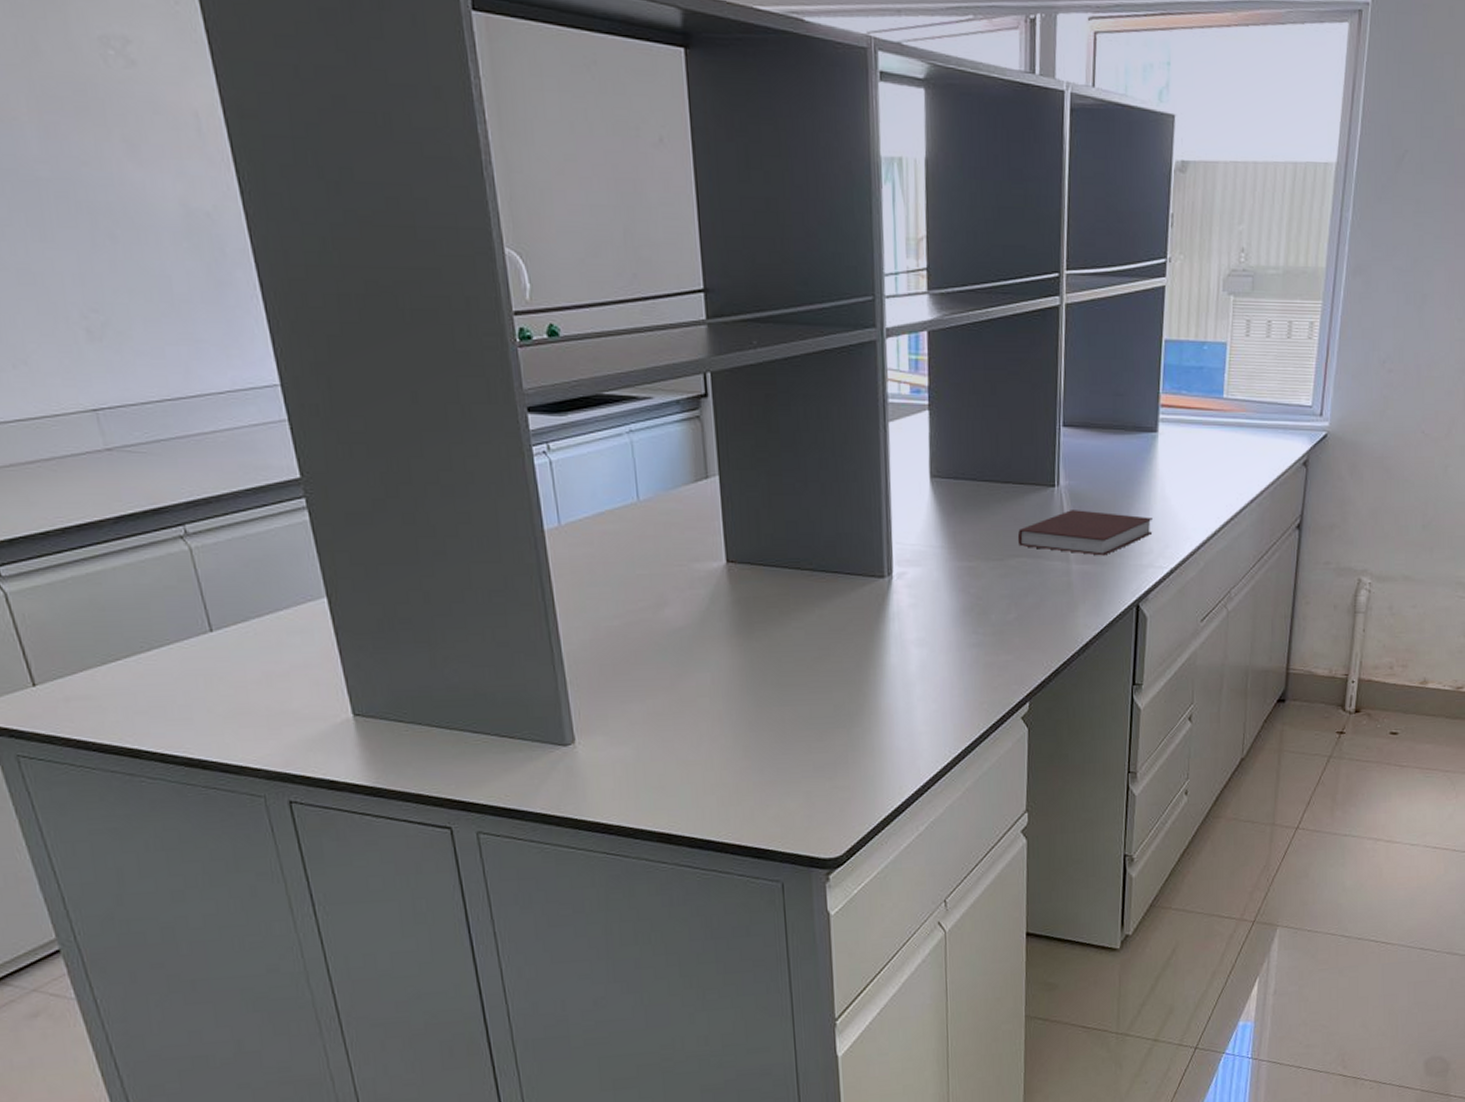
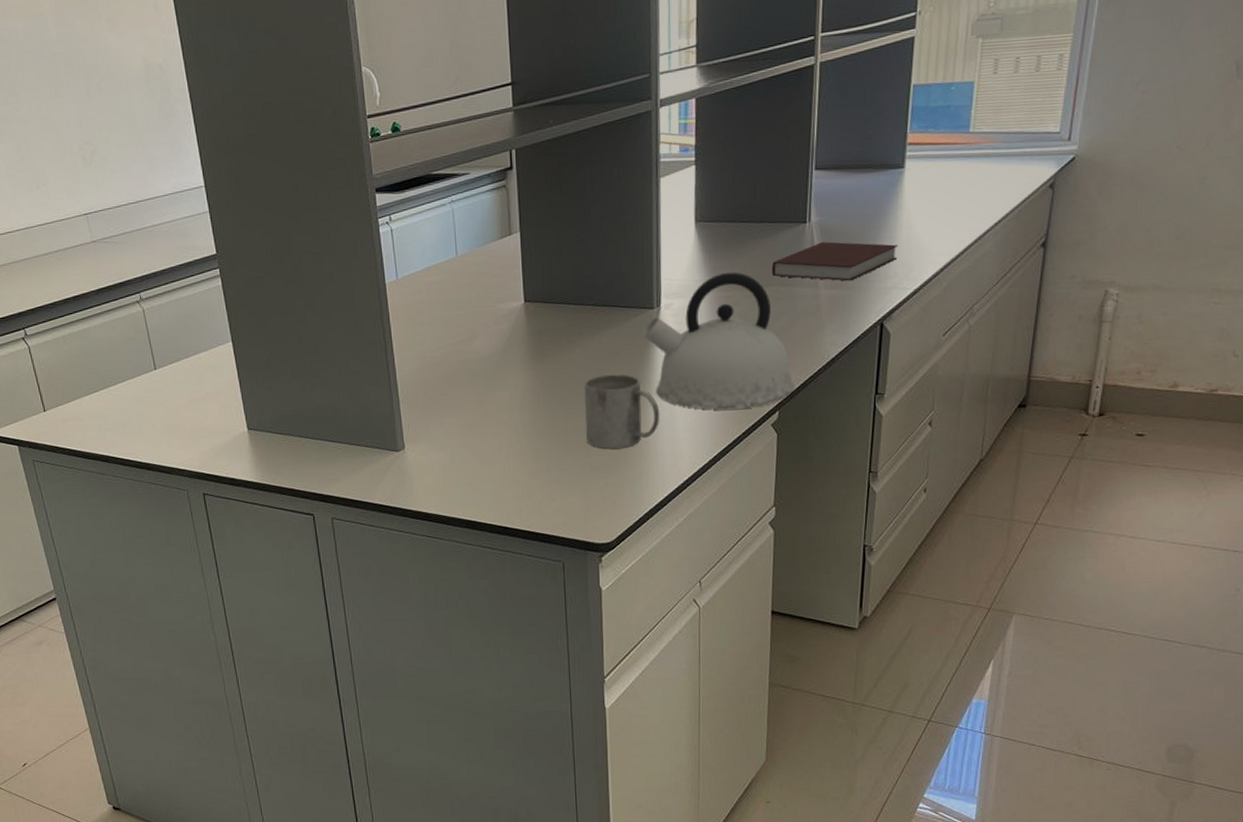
mug: none [803,654,895,744] -> present [584,374,660,449]
kettle: none [871,538,1046,699] -> present [642,272,794,410]

